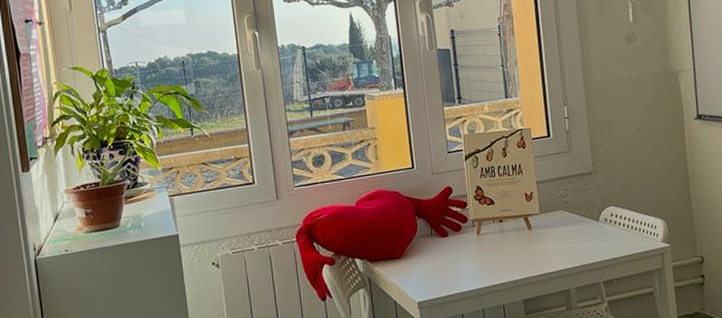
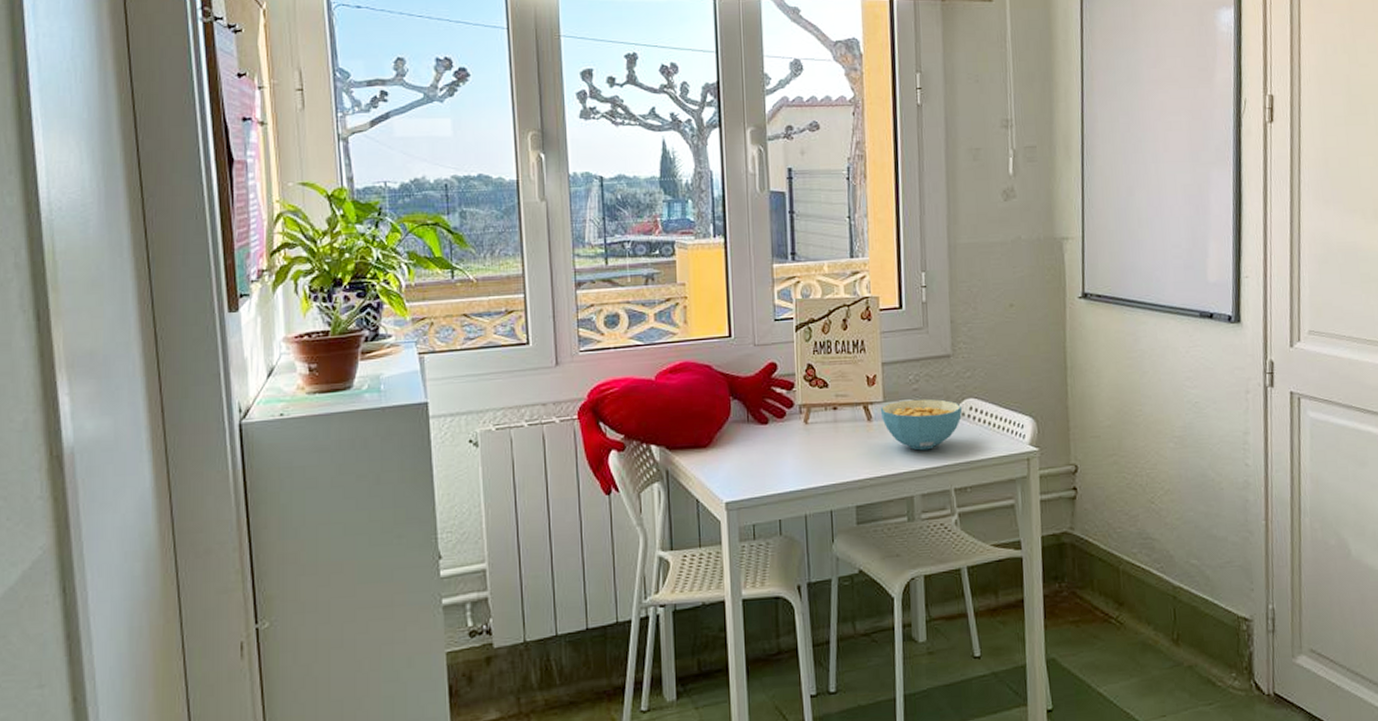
cereal bowl: none [537,209,605,252] -> present [880,399,963,451]

